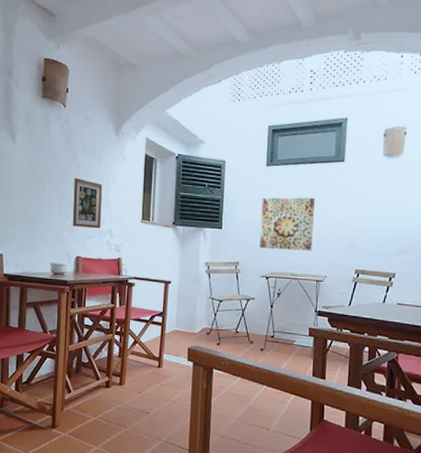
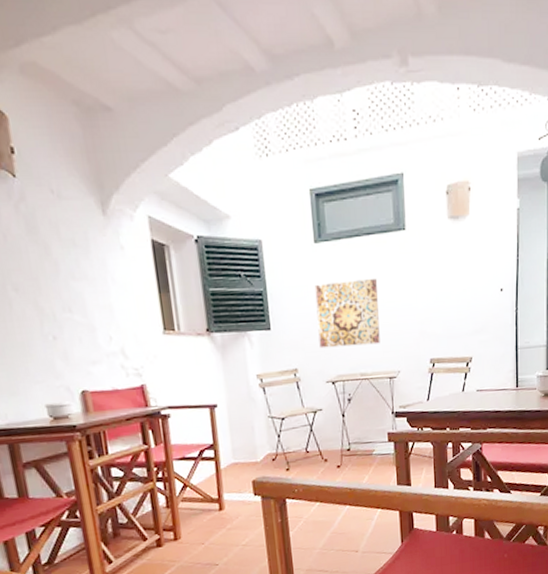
picture frame: present [72,177,103,229] -> none [53,281,109,351]

